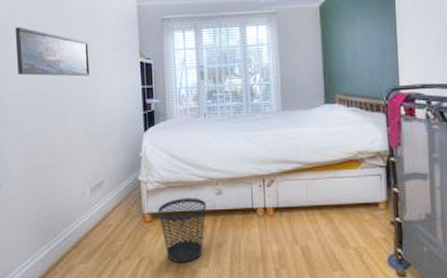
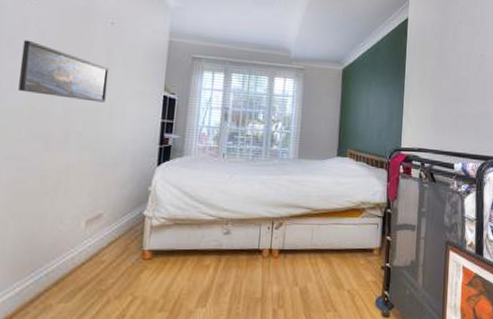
wastebasket: present [157,198,206,264] -> none [159,236,212,304]

